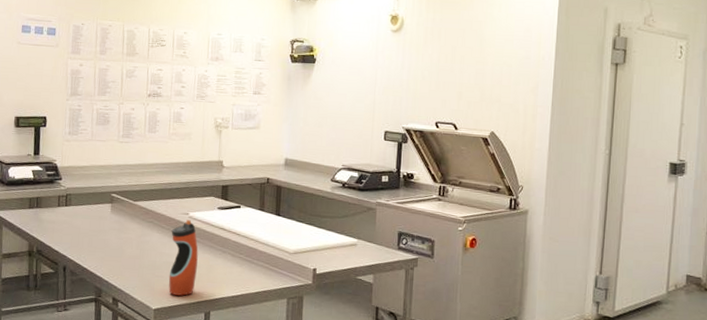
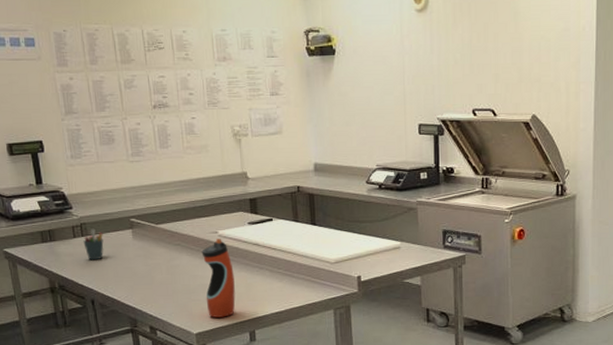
pen holder: none [66,199,85,230] -> present [83,228,104,261]

